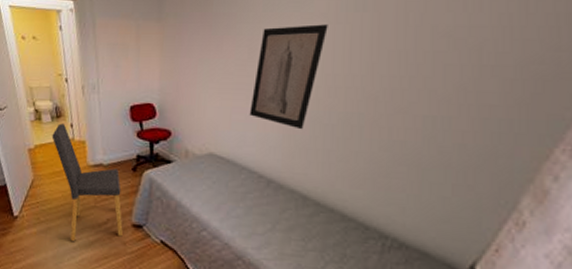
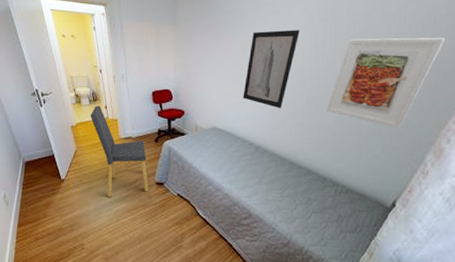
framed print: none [368,30,543,159] -> present [327,37,445,129]

